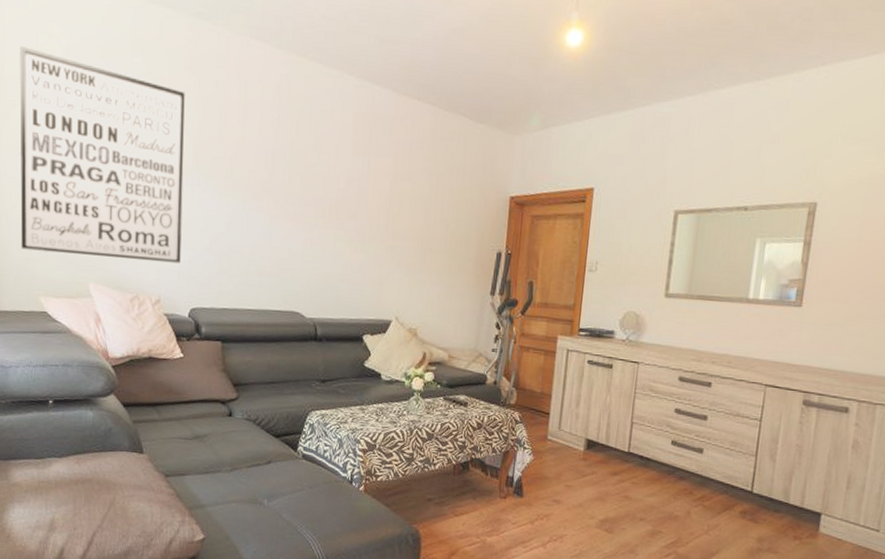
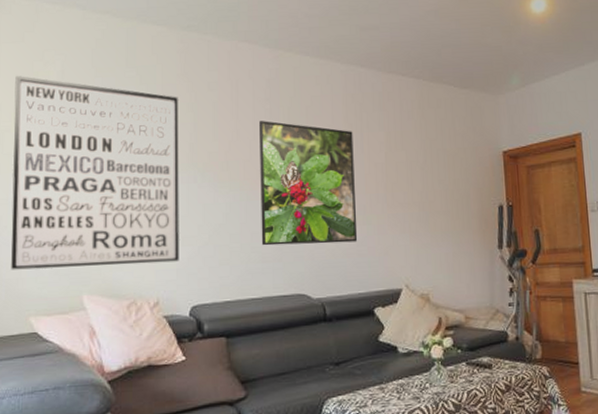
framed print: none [260,130,360,269] -> present [259,121,358,246]

